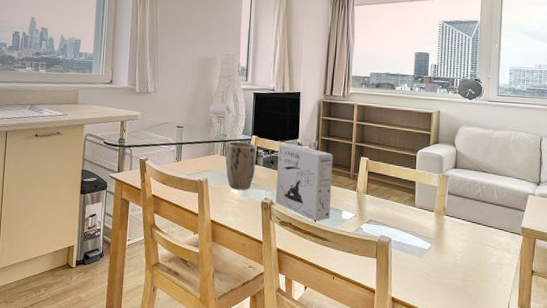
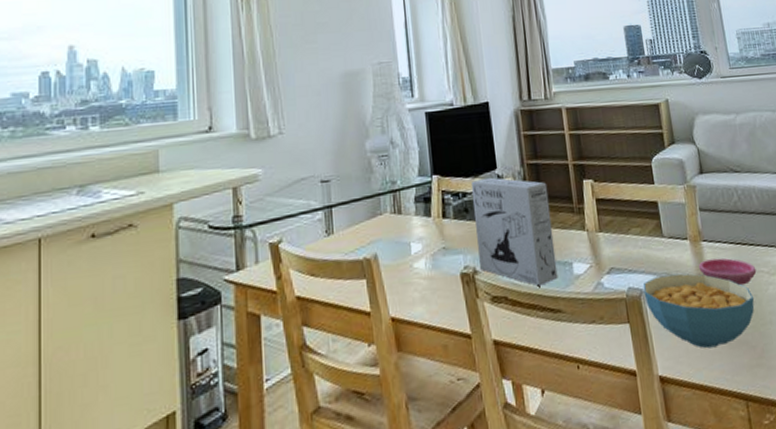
plant pot: present [225,141,257,190] -> none [397,187,445,262]
cereal bowl: none [391,232,477,288] -> present [643,273,755,349]
saucer: none [438,229,485,252] -> present [698,258,757,286]

